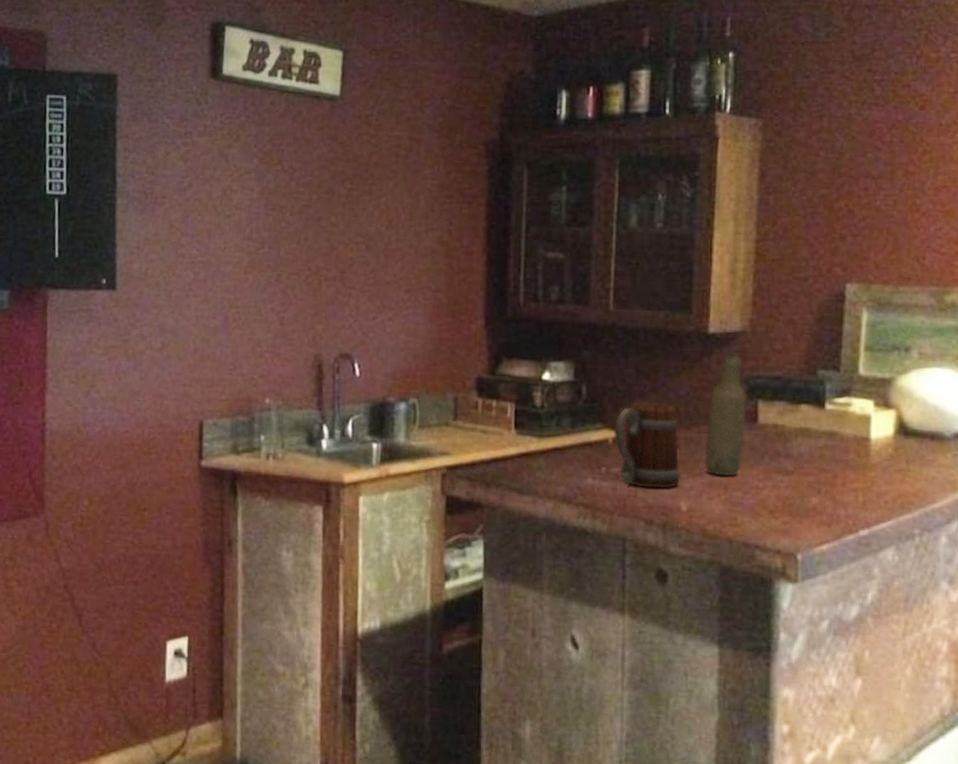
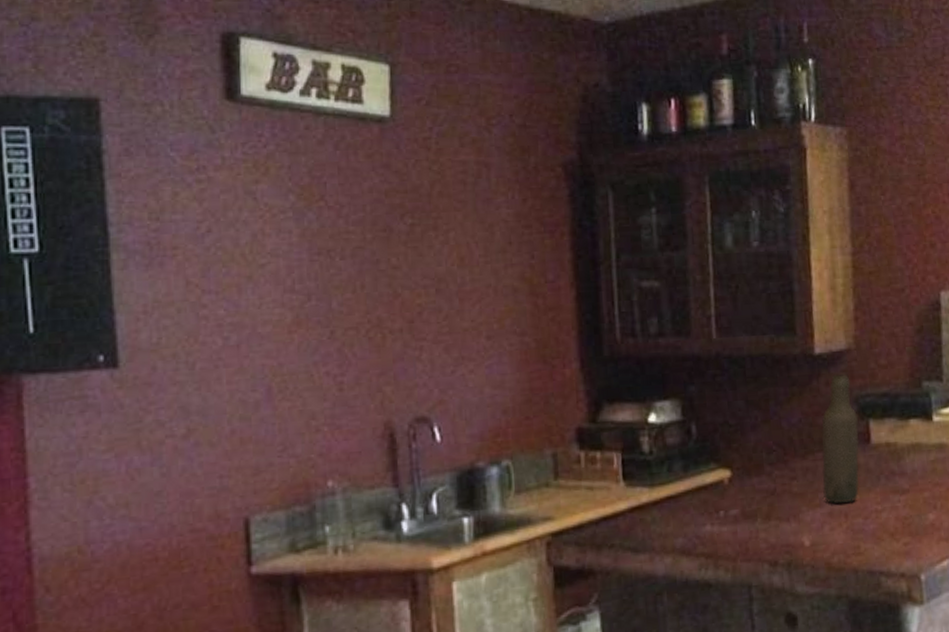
beer mug: present [615,401,680,489] -> none [729,433,800,528]

